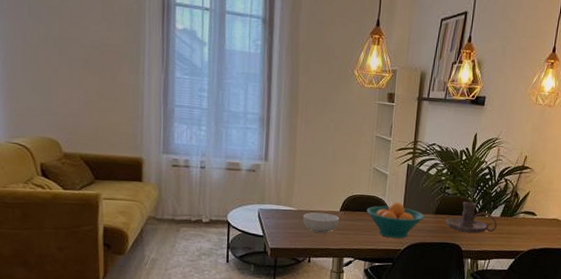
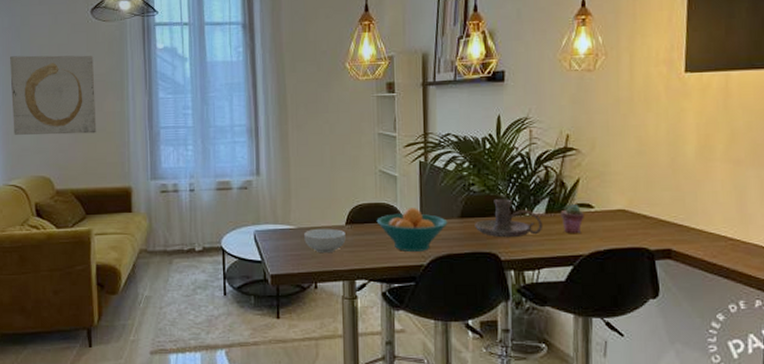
wall art: none [15,11,110,103] -> present [10,55,97,135]
potted succulent: none [511,212,530,234] -> present [560,205,585,233]

